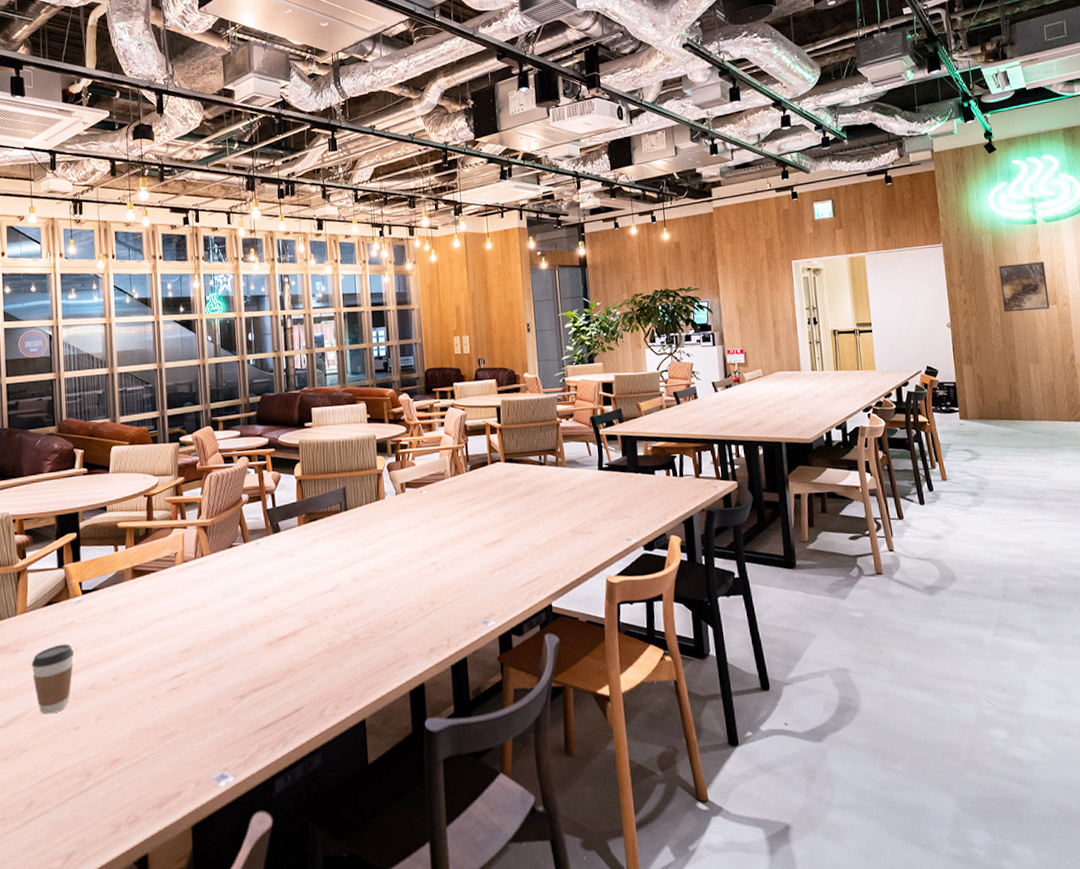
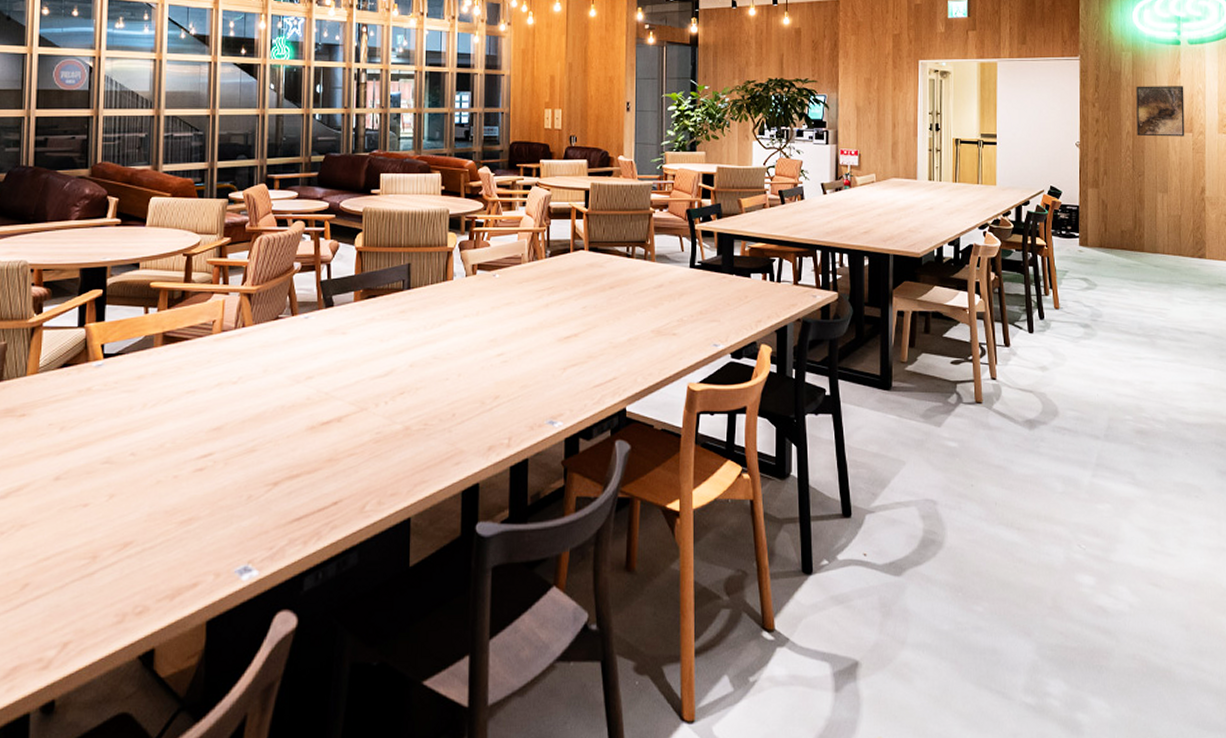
coffee cup: present [31,643,75,715] -> none [38,411,90,488]

